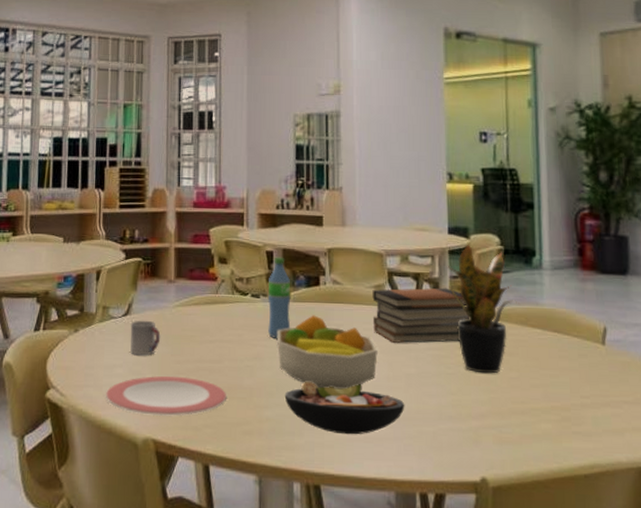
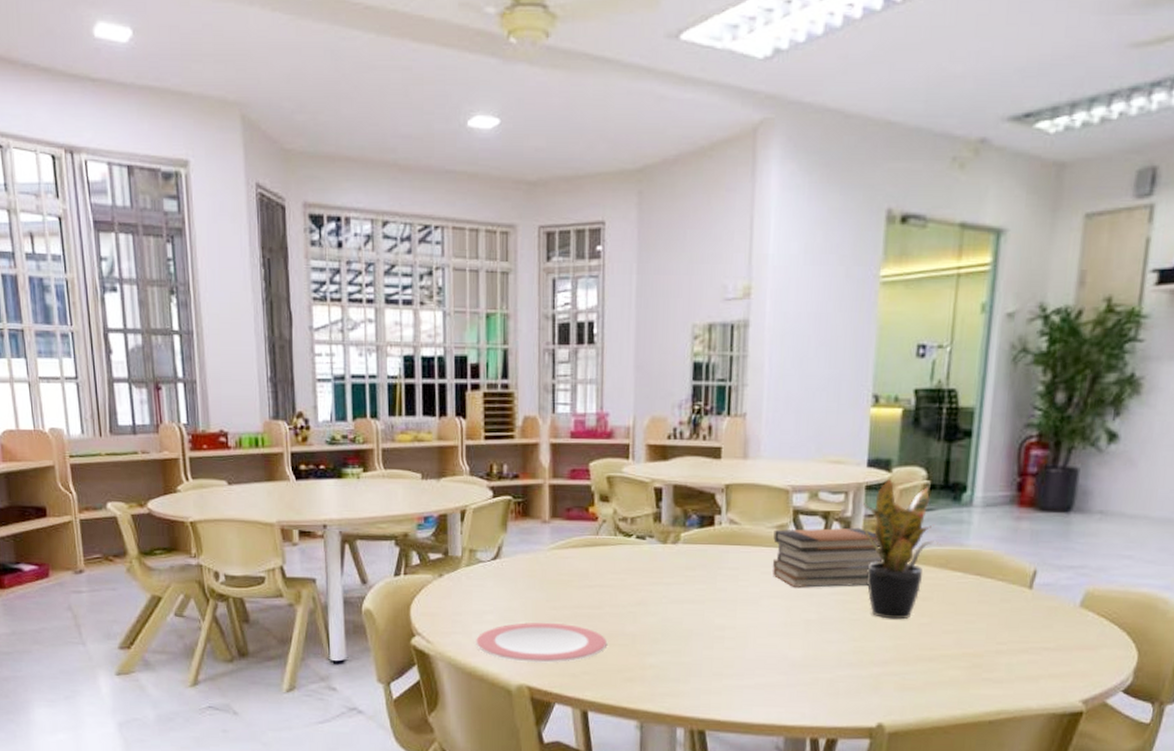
cup: present [130,320,161,356] -> none [500,564,535,602]
water bottle: present [267,257,291,338] -> none [654,494,681,583]
fruit bowl: present [276,315,378,390] -> none [663,558,776,636]
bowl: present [284,381,405,435] -> none [670,627,802,682]

